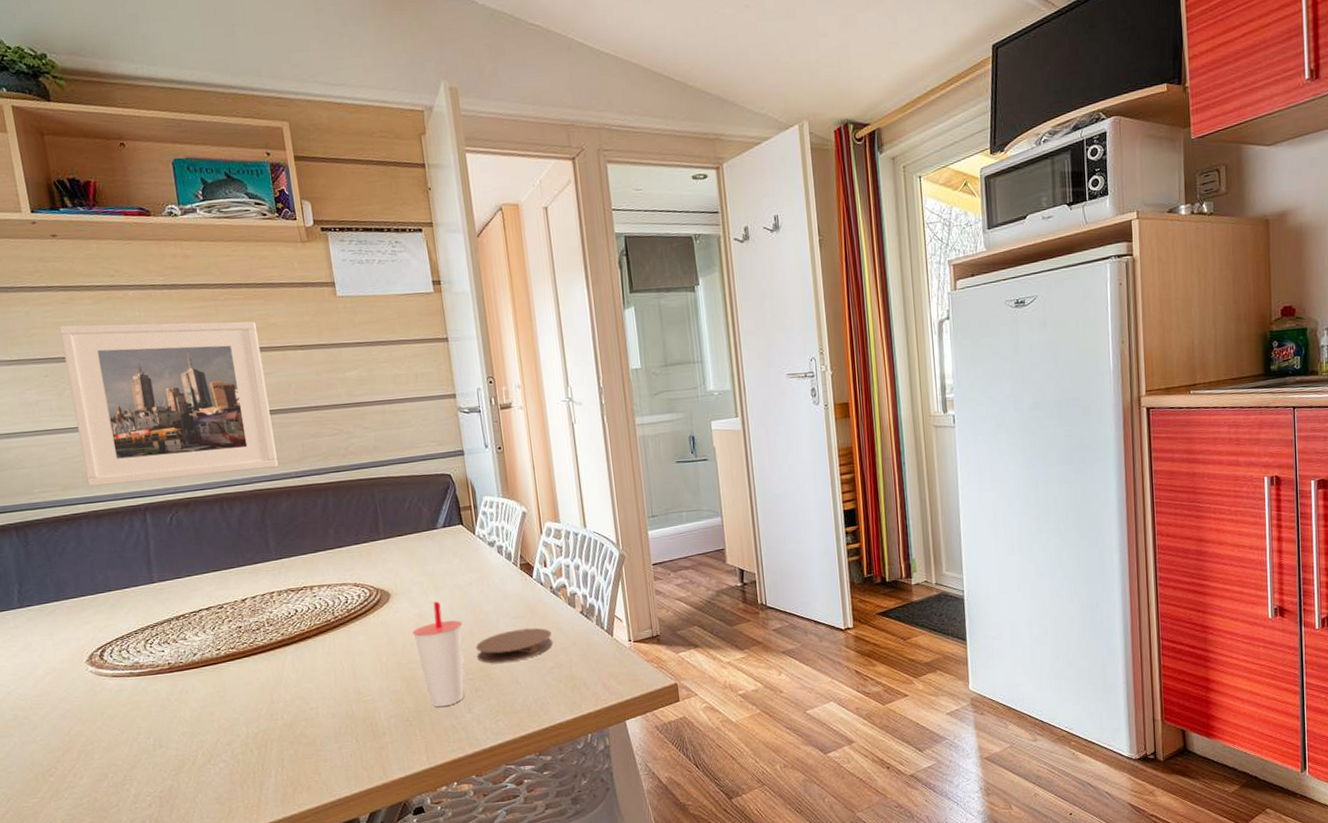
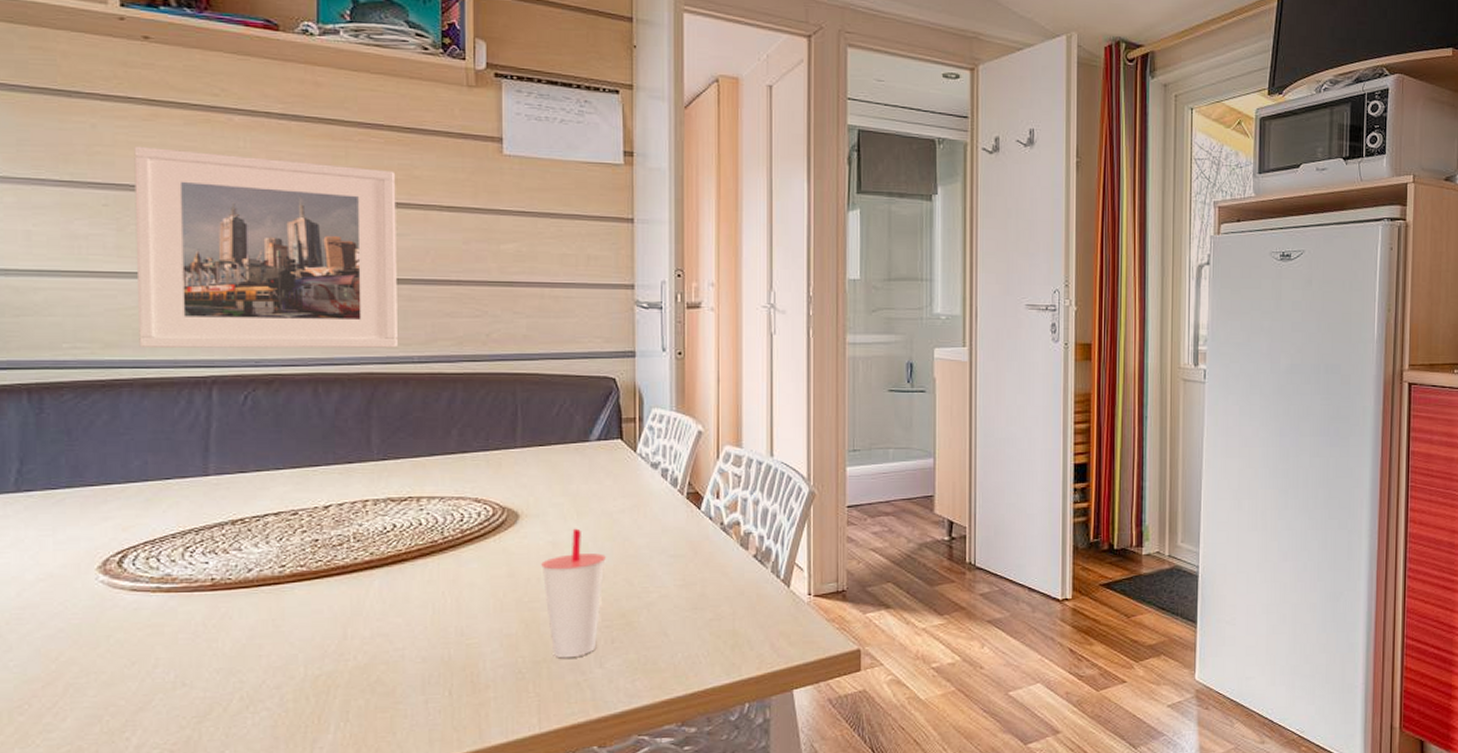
coaster: present [476,627,553,663] -> none [619,570,715,609]

